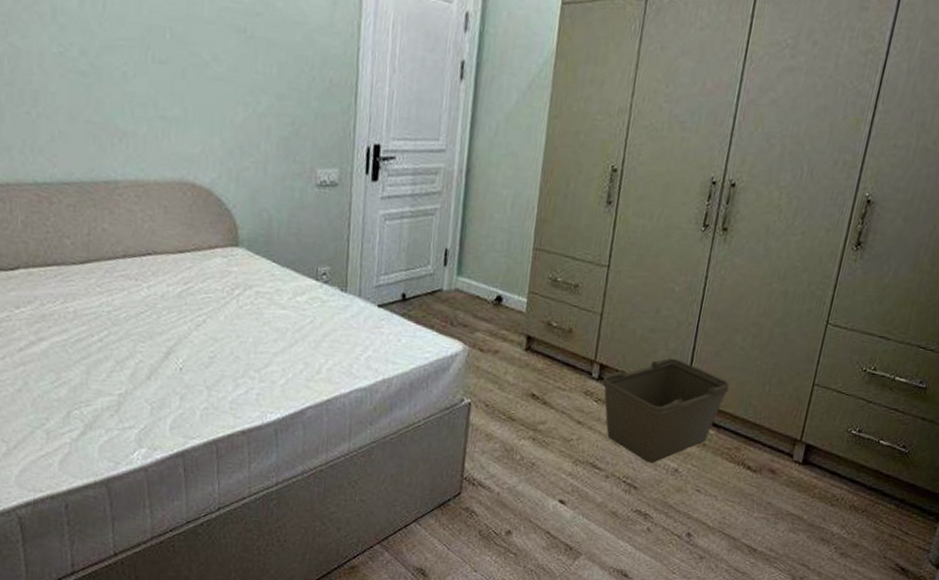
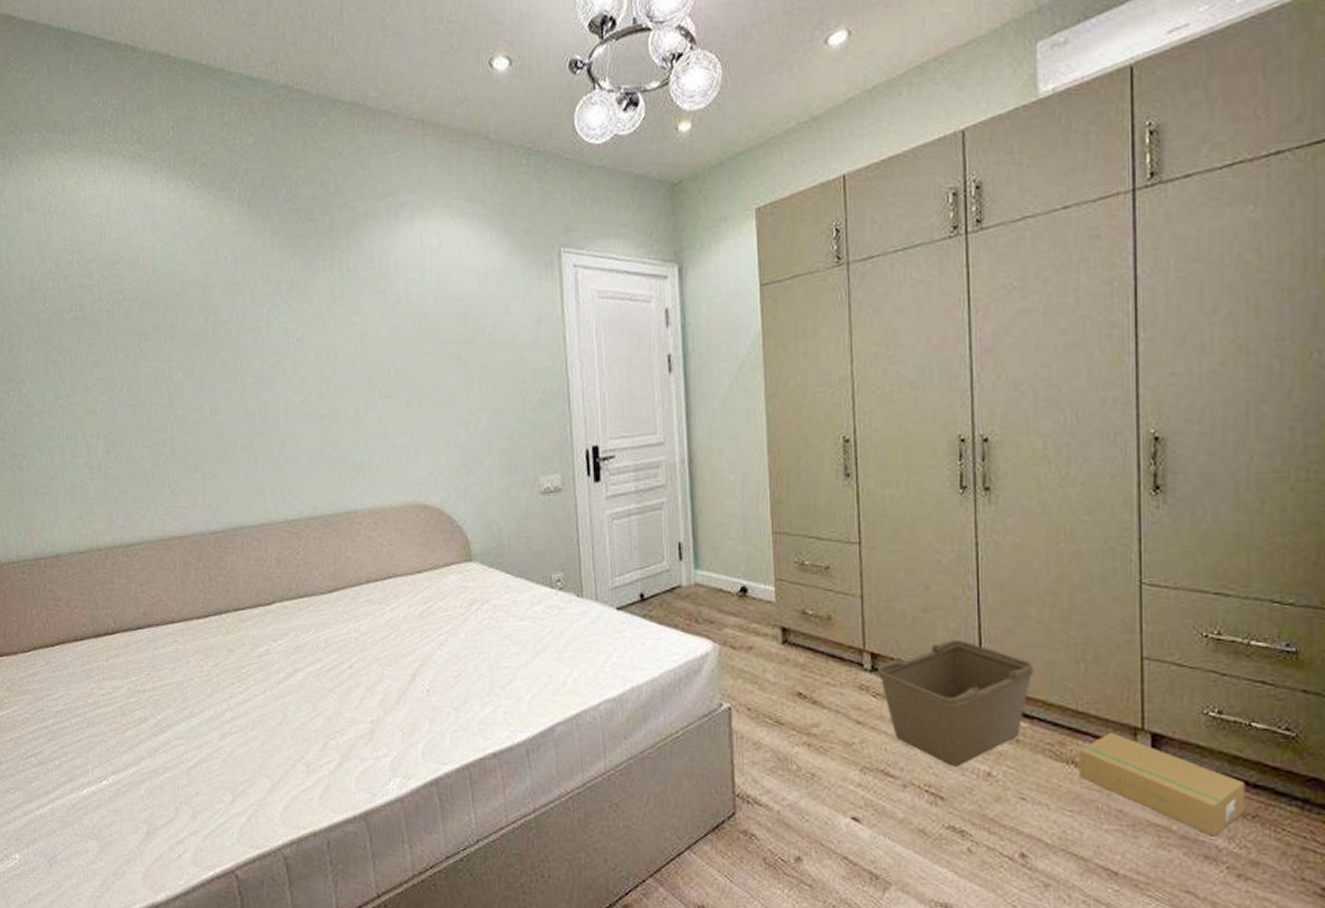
box: none [745,441,864,525] -> present [1079,732,1245,837]

